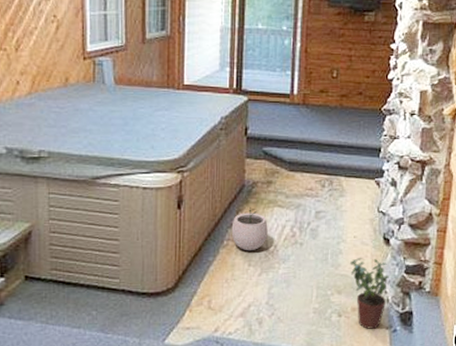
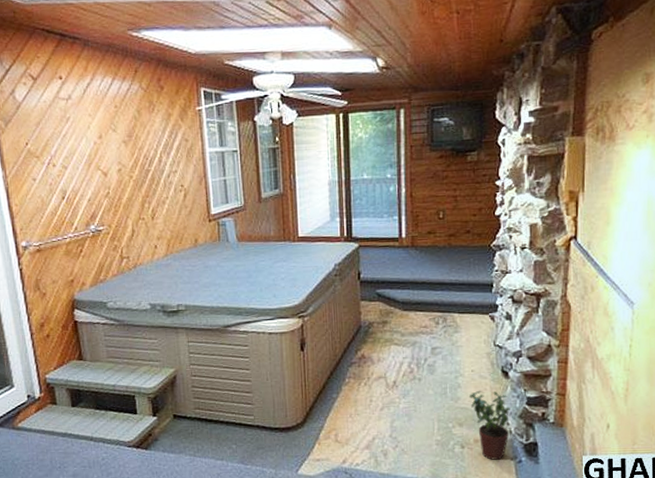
plant pot: present [231,206,268,250] -> none [352,346,387,387]

